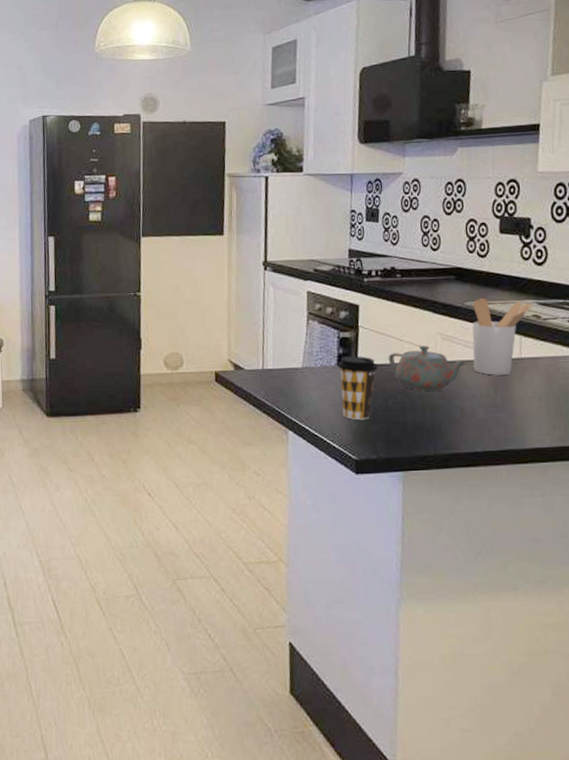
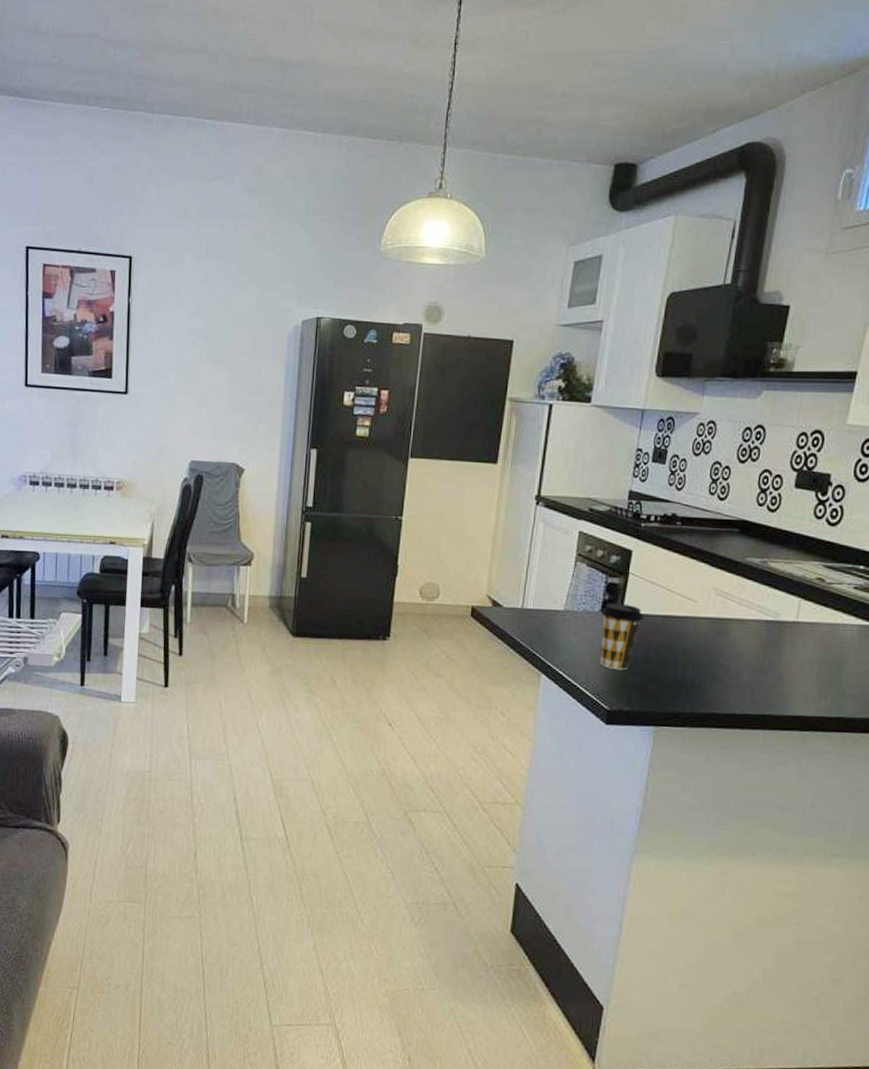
teapot: present [388,345,467,391] -> none [655,599,739,647]
utensil holder: present [472,297,533,376] -> none [745,554,819,638]

